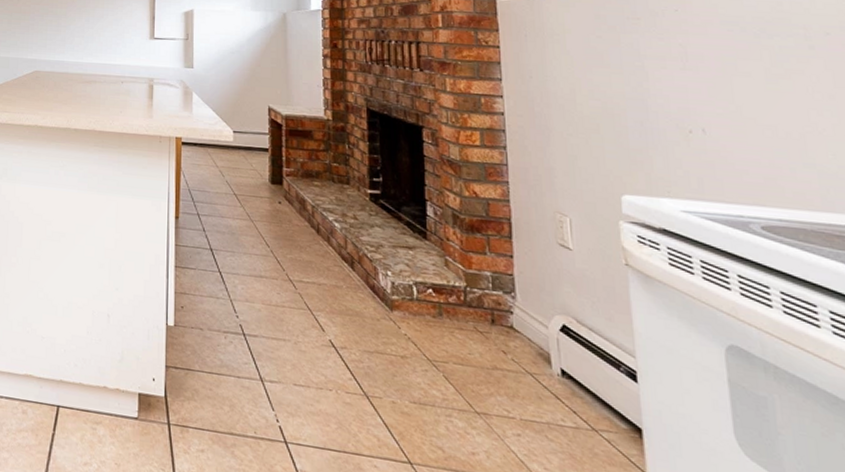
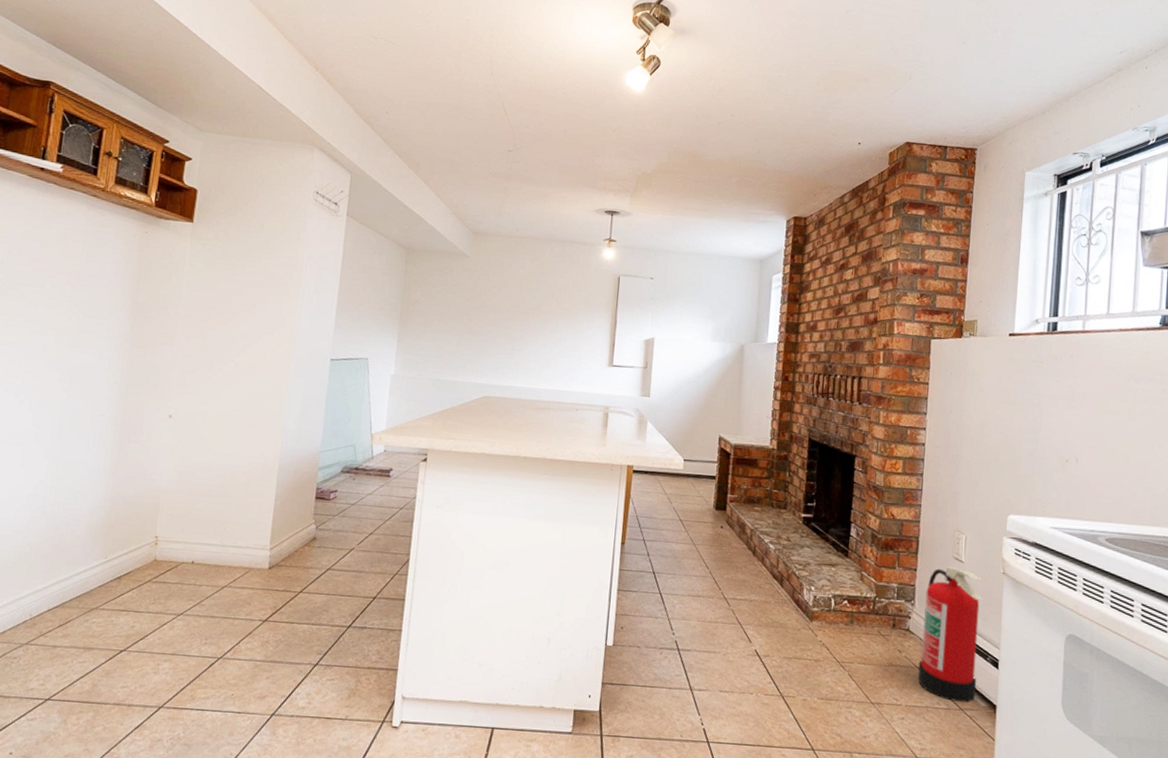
fire extinguisher: none [528,254,612,422] -> present [917,567,984,702]

